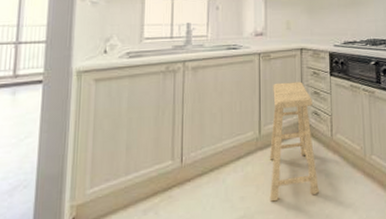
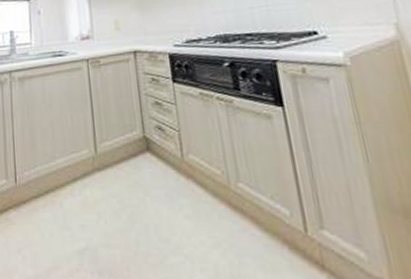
stool: present [269,81,319,202] -> none [106,90,173,234]

